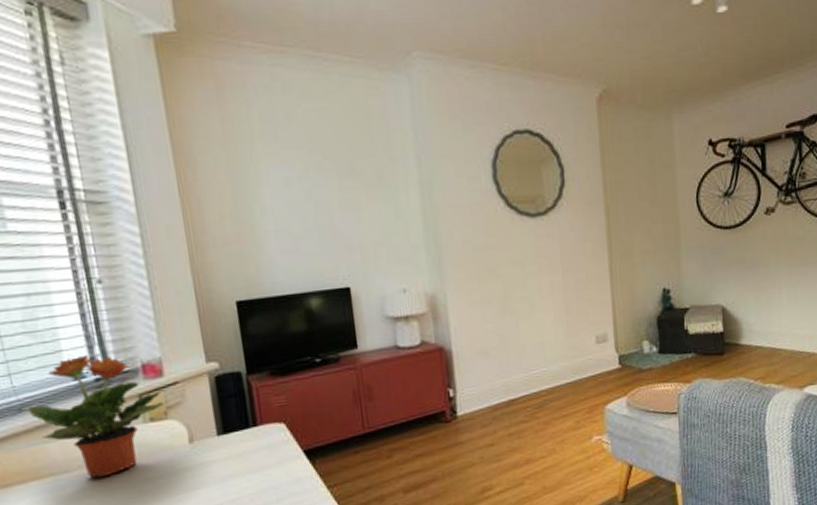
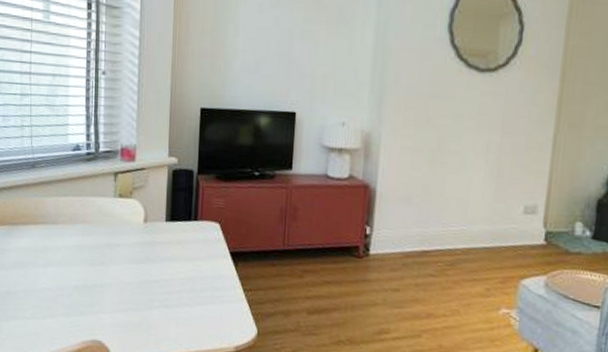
potted plant: present [27,355,168,478] -> none [38,131,137,235]

